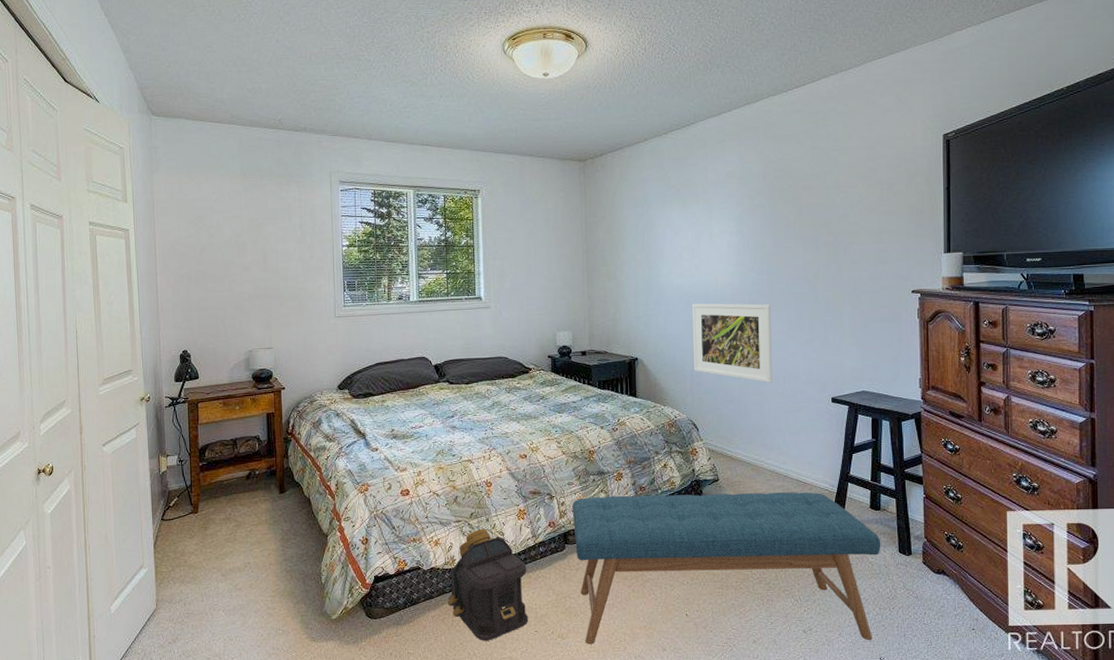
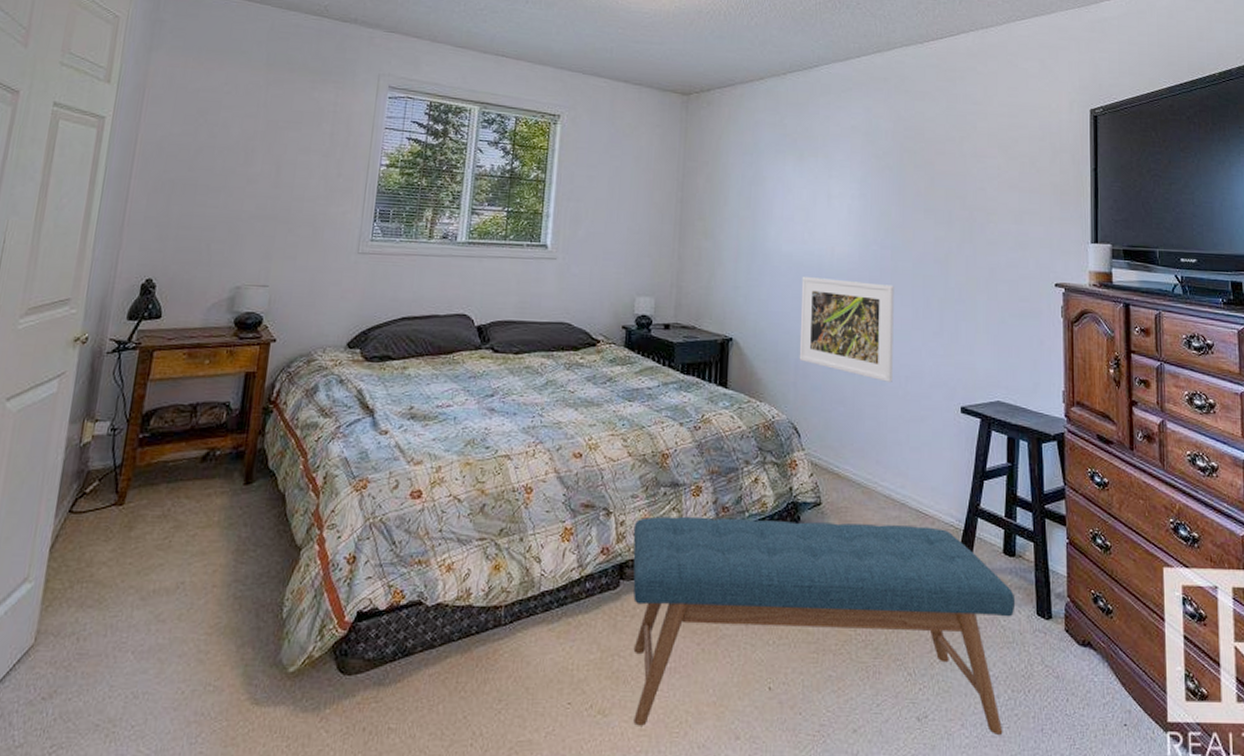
backpack: present [447,528,529,641] -> none [453,551,567,715]

